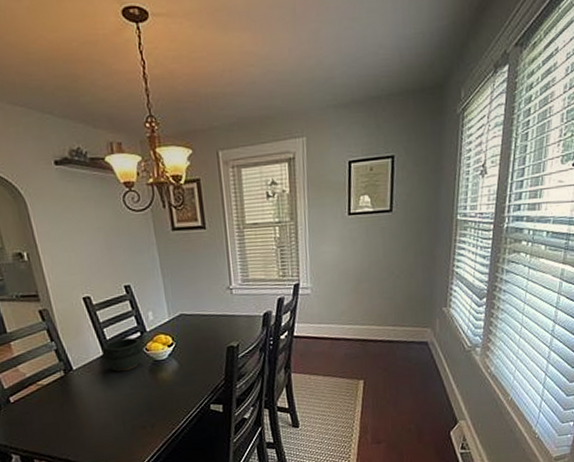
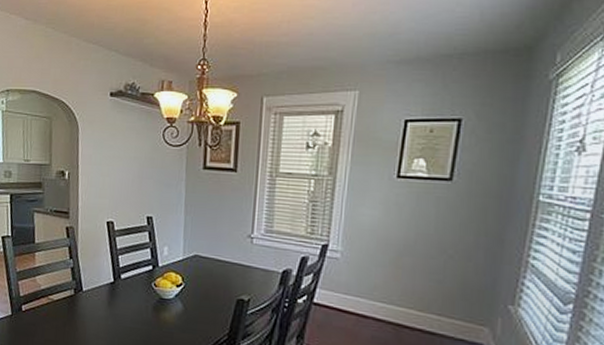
bowl: present [101,338,144,372] -> none [111,268,152,303]

